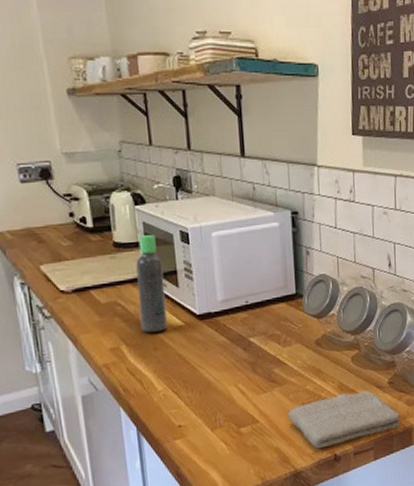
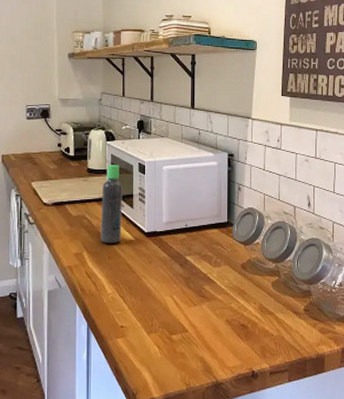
washcloth: present [287,391,401,448] -> none [213,314,314,363]

